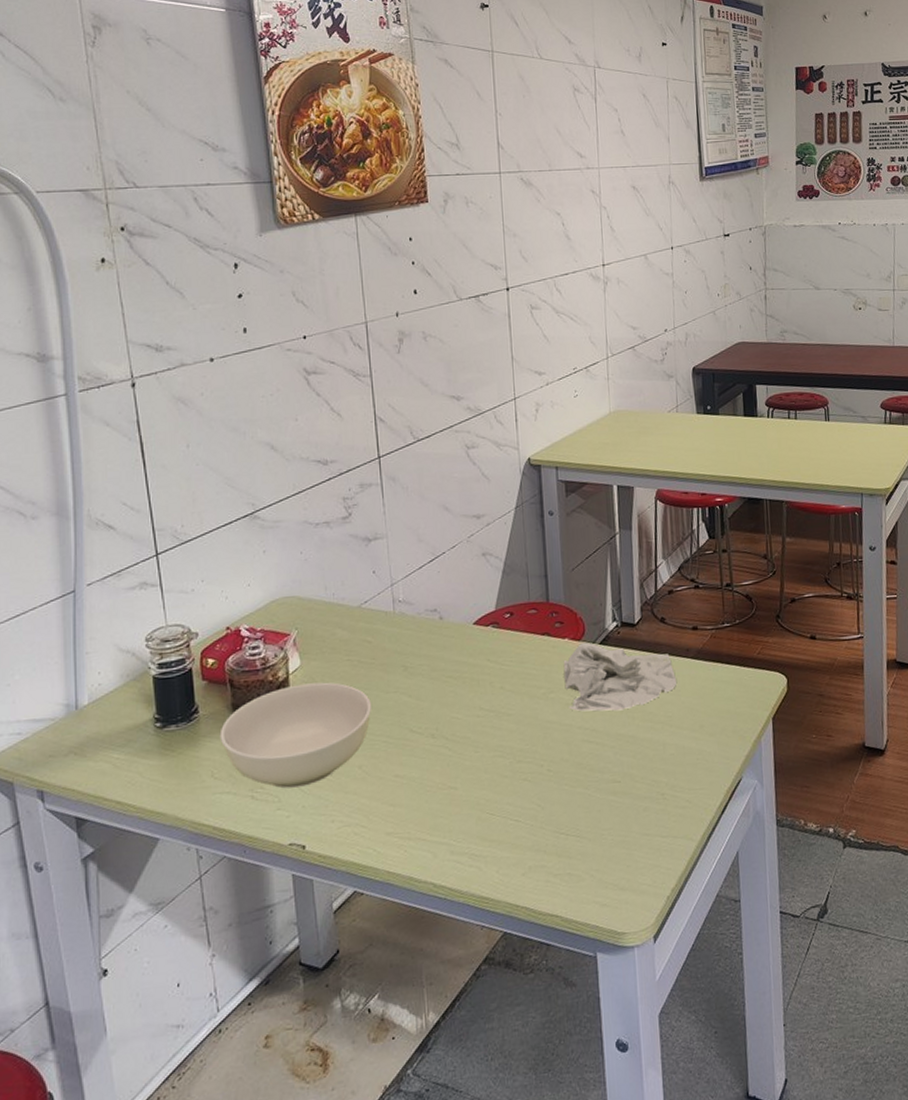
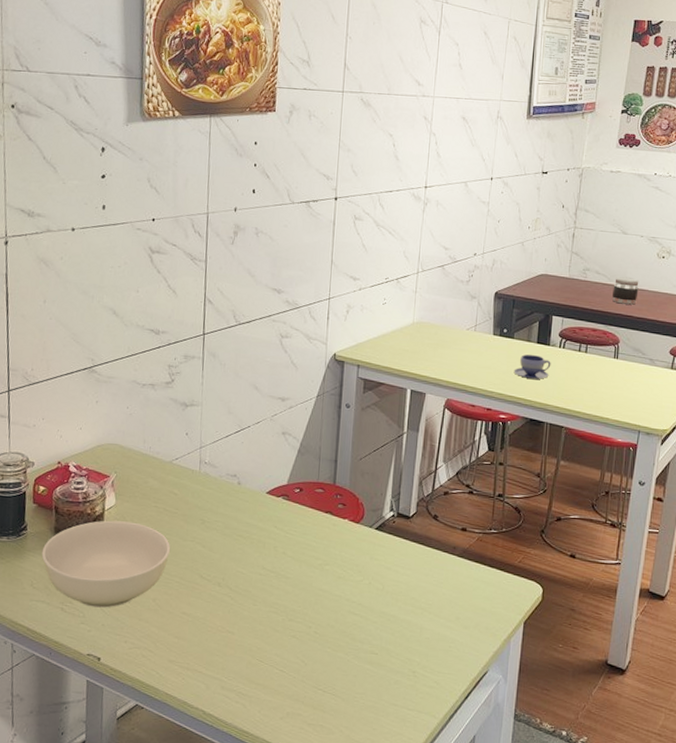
tissue: present [563,642,677,712] -> none [339,525,441,592]
teacup: none [723,428,762,455] -> present [513,354,551,379]
jar: none [813,334,840,363] -> present [612,277,639,305]

